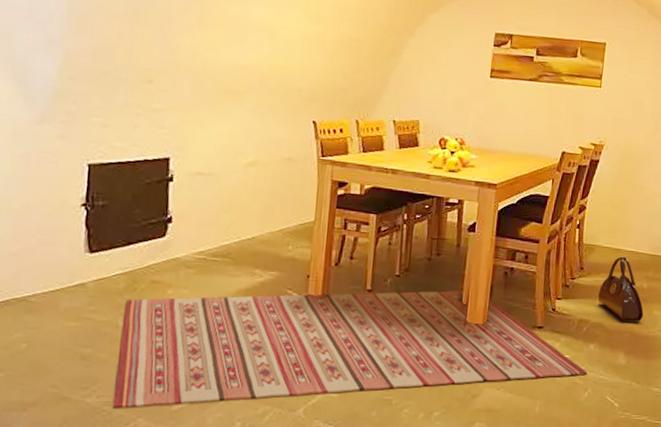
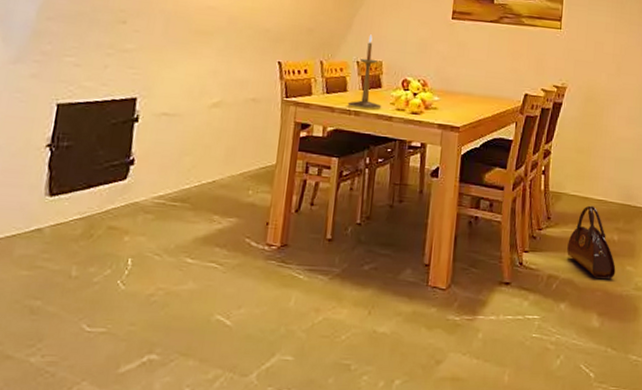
rug: present [112,290,588,408] -> none [56,240,559,370]
candlestick: none [384,93,419,169] -> present [347,34,382,110]

